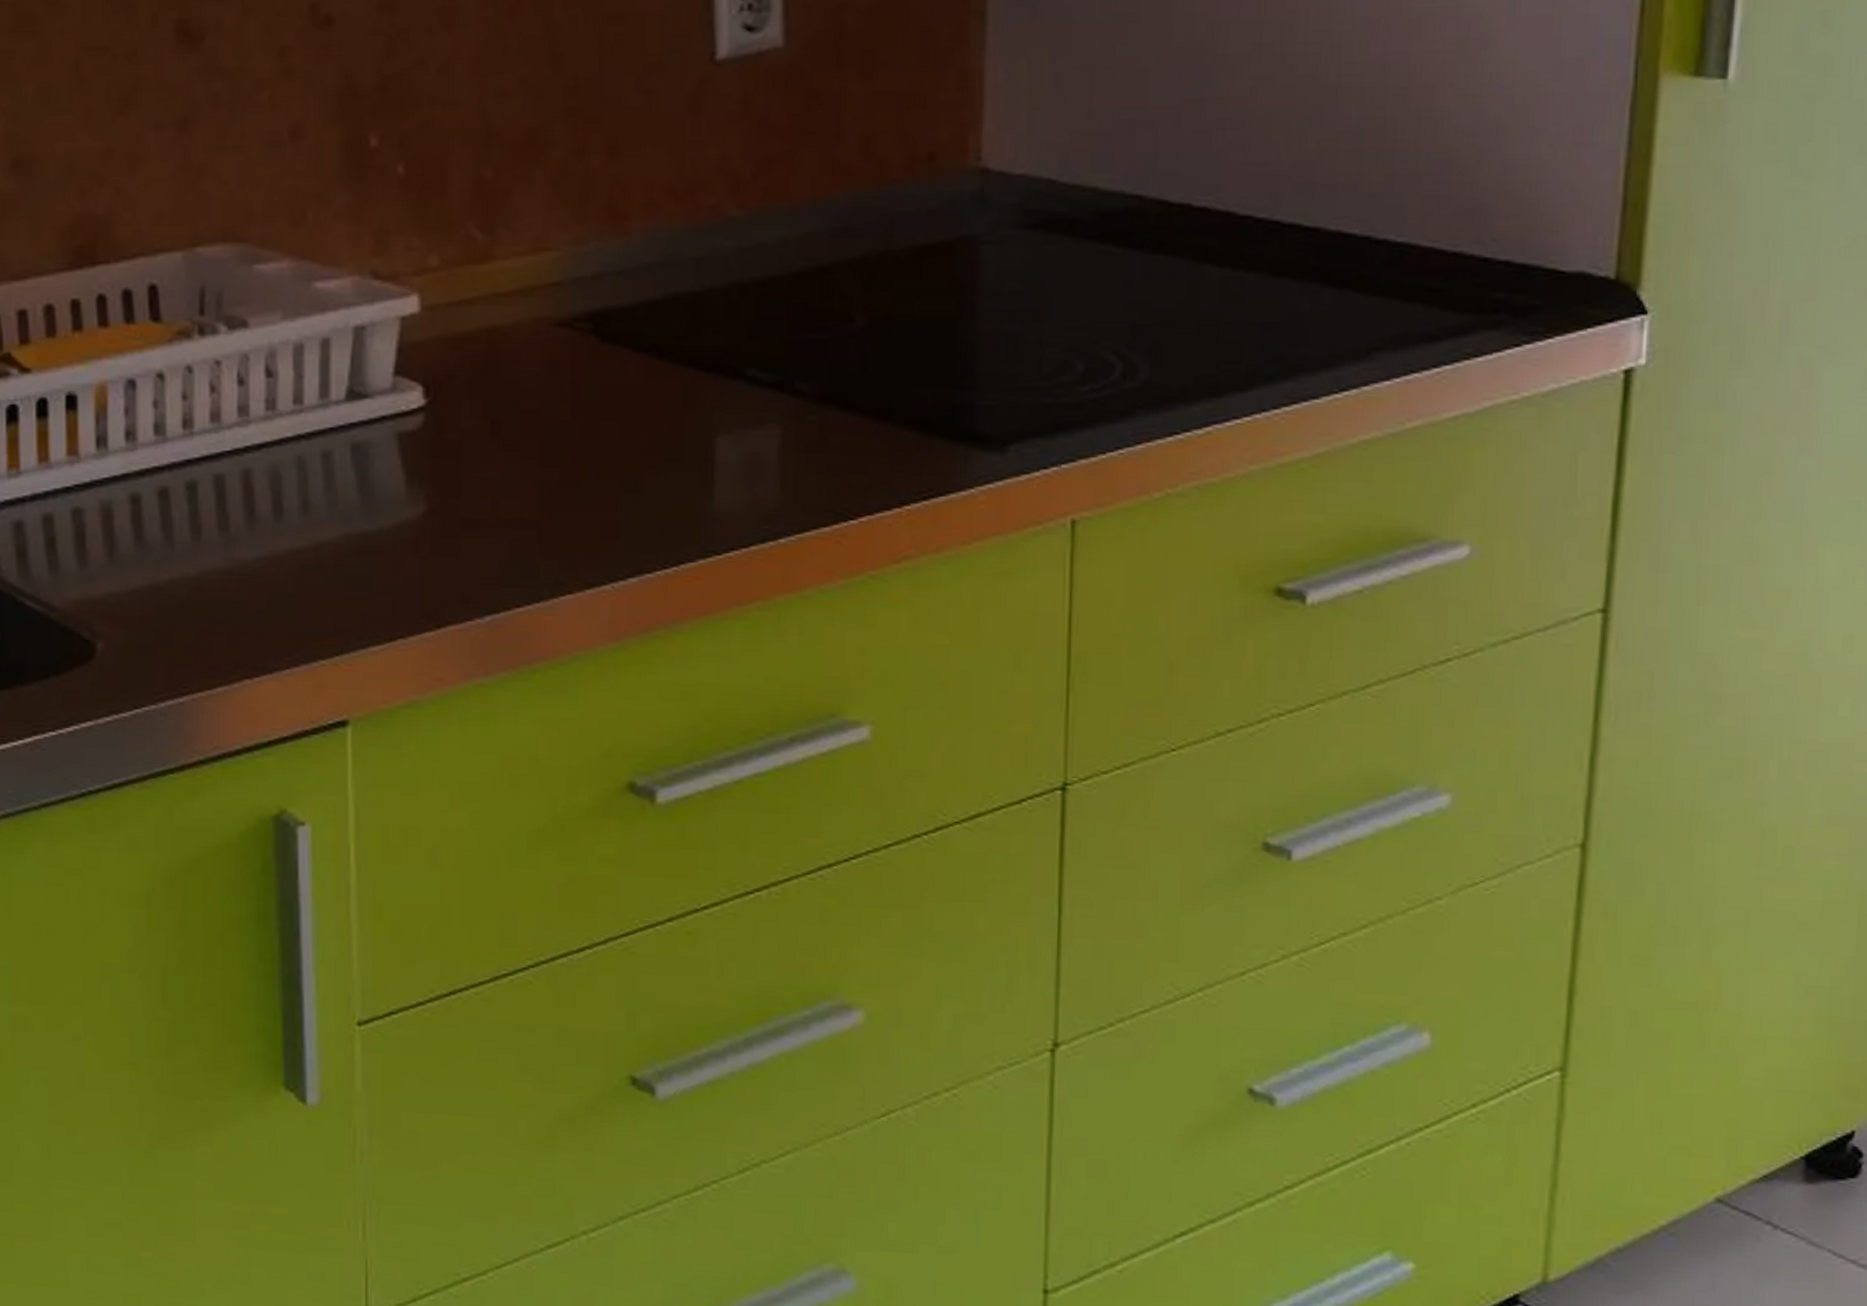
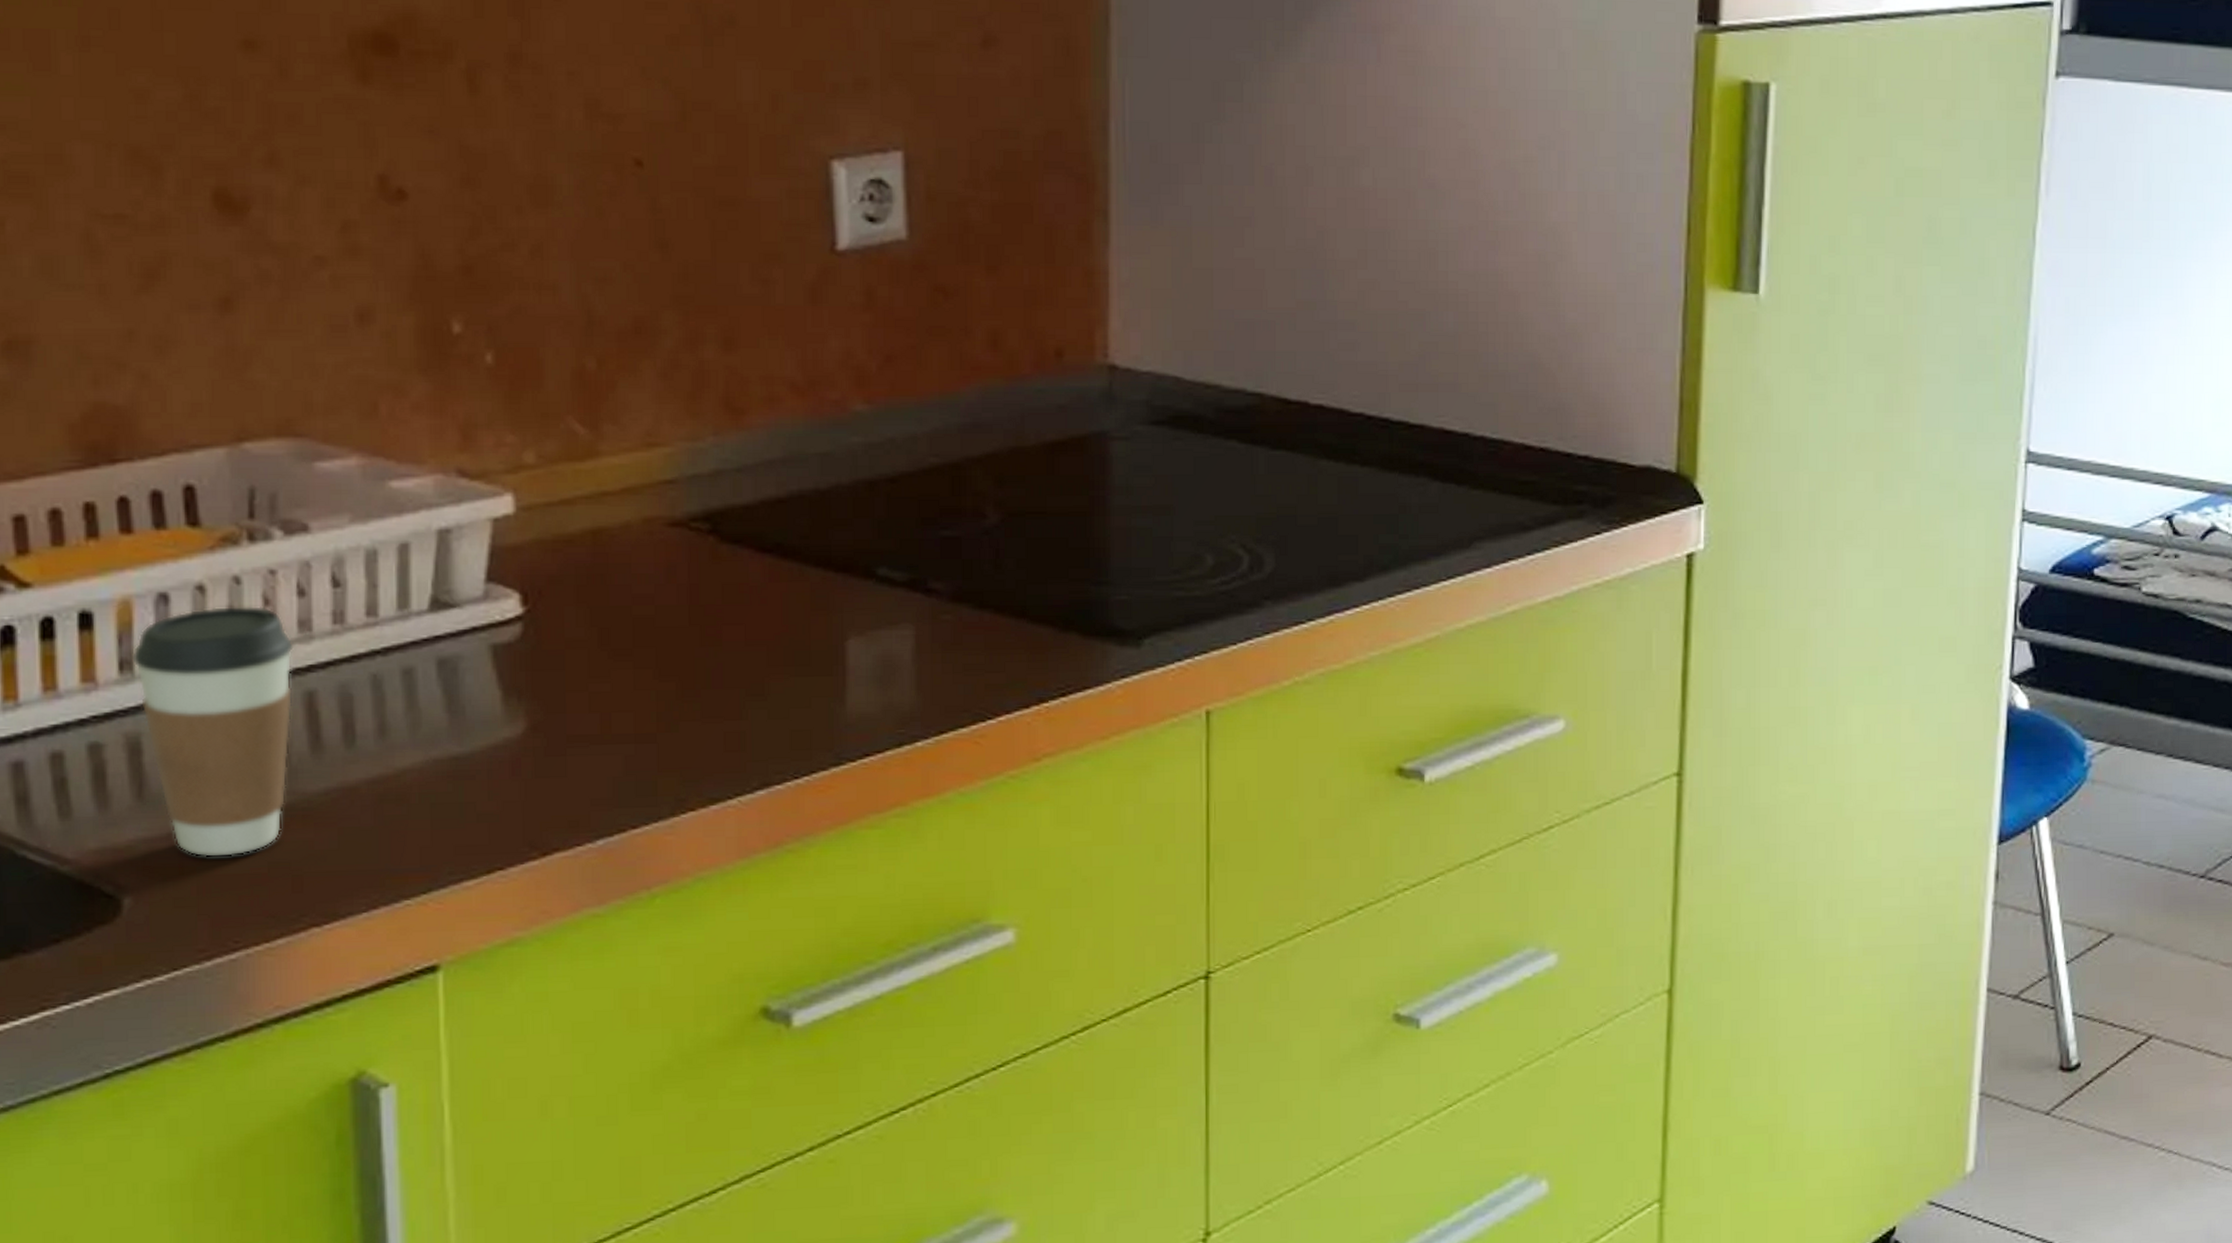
coffee cup: none [107,392,234,613] -> present [132,605,294,858]

